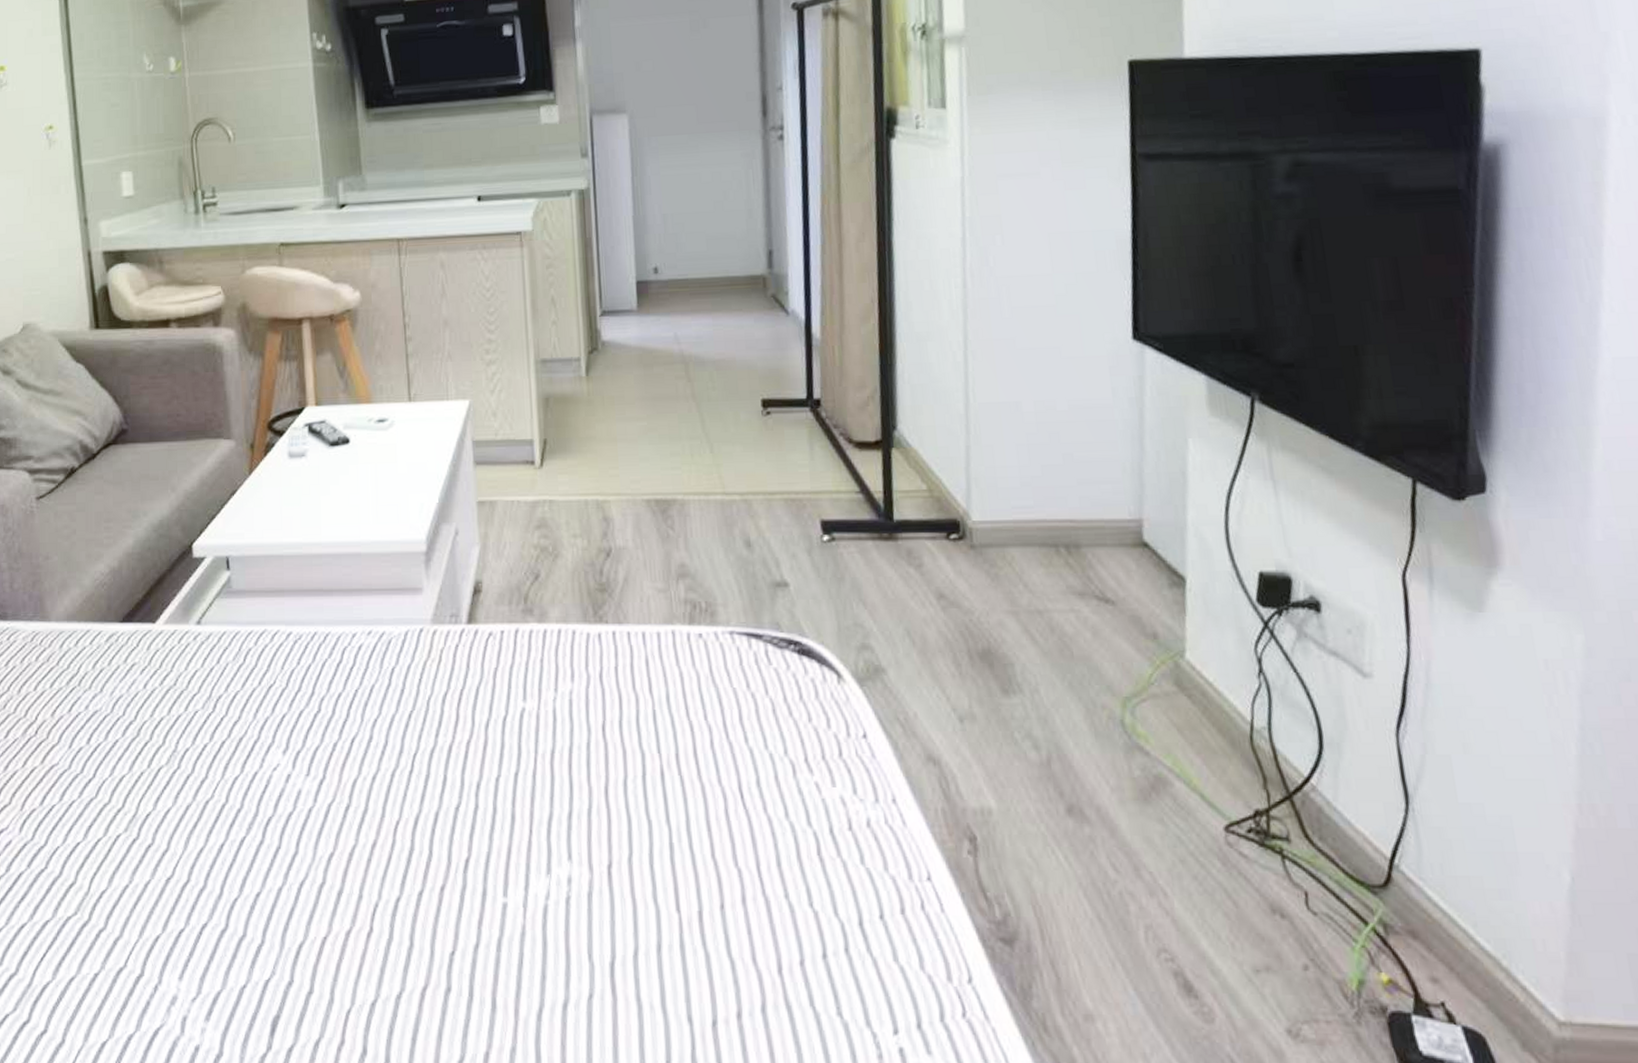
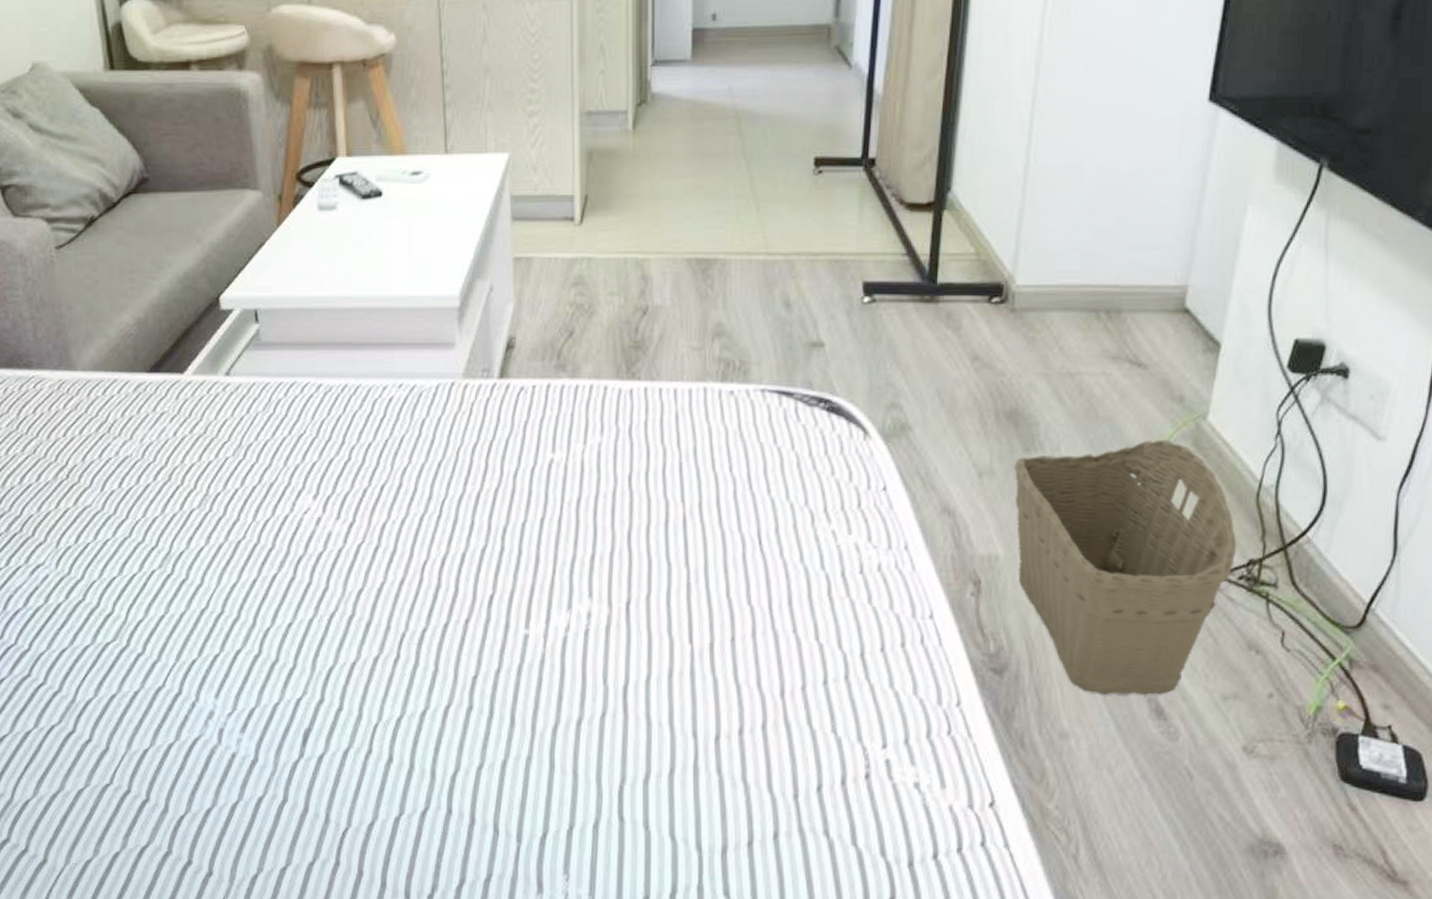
wicker basket: none [994,679,1241,968] -> present [1014,439,1237,695]

